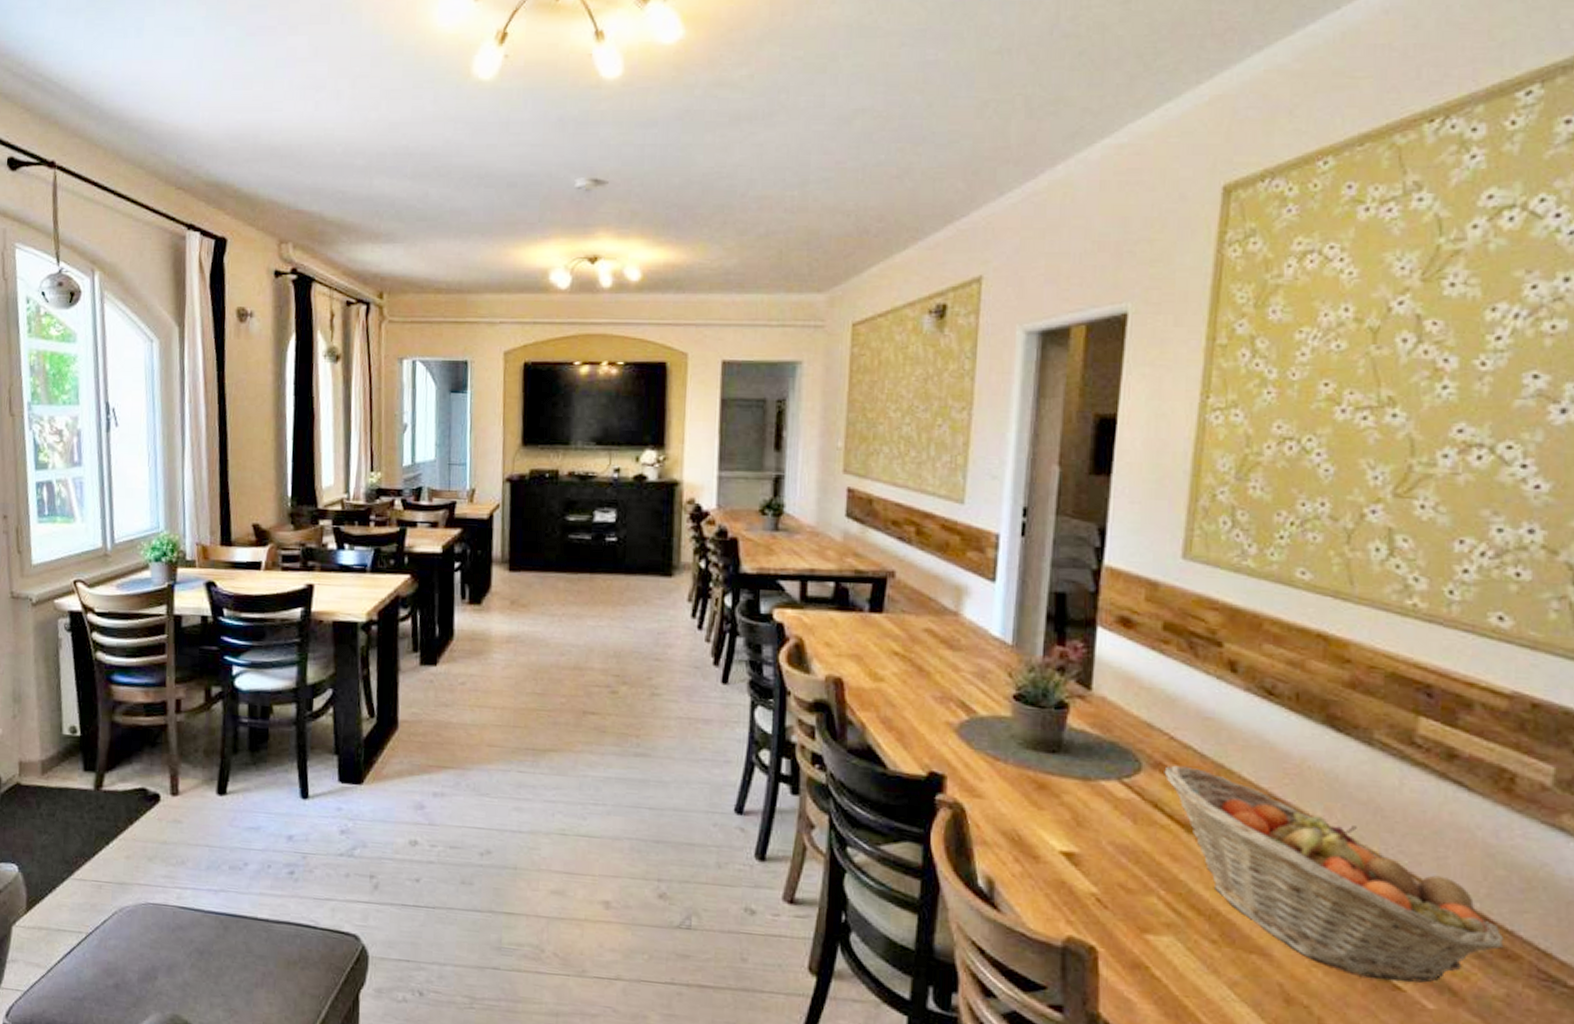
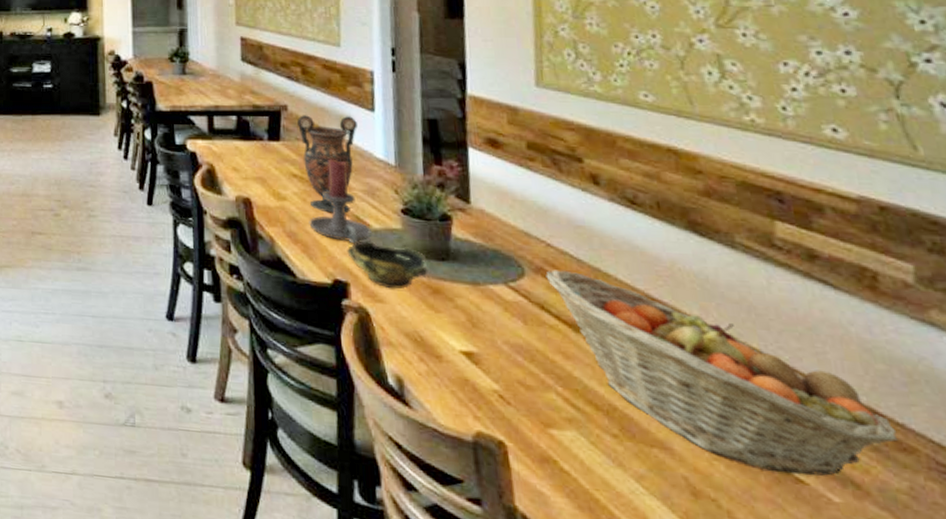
vase: none [904,583,974,697] -> present [296,115,357,213]
candle holder: none [907,635,977,733] -> present [309,159,372,244]
bowl: none [947,729,1037,784] -> present [347,241,430,290]

